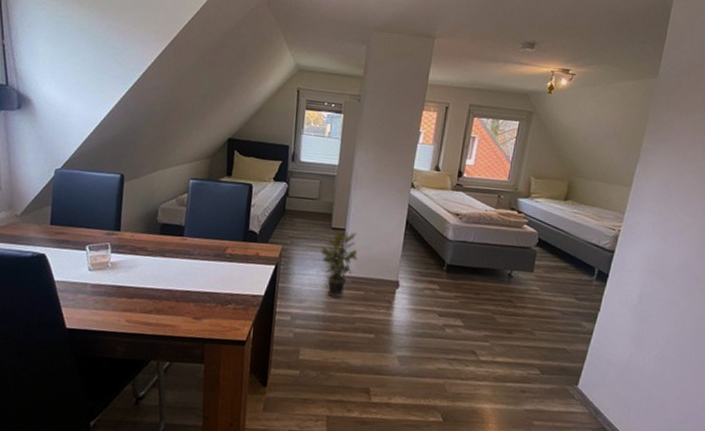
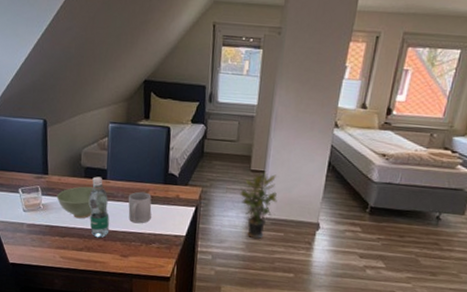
bowl: none [127,243,168,278] -> present [56,186,93,219]
bottle: none [161,233,184,299] -> present [88,176,110,238]
mug: none [204,249,230,283] -> present [128,191,152,224]

